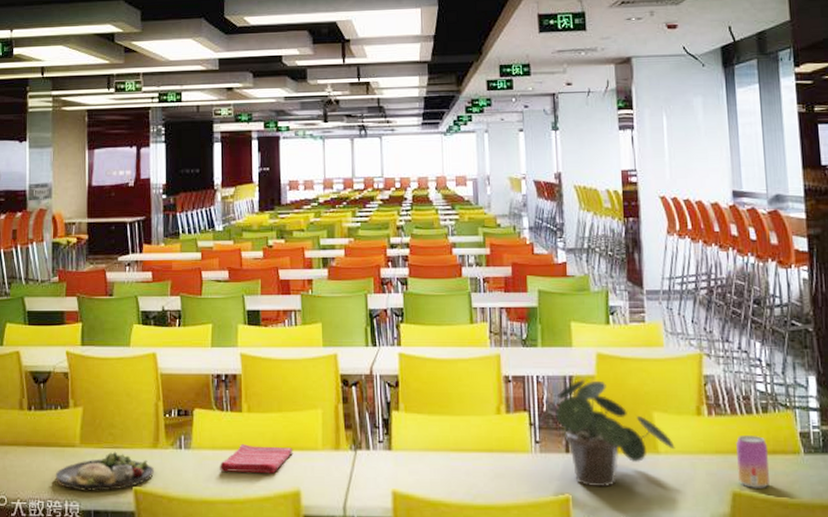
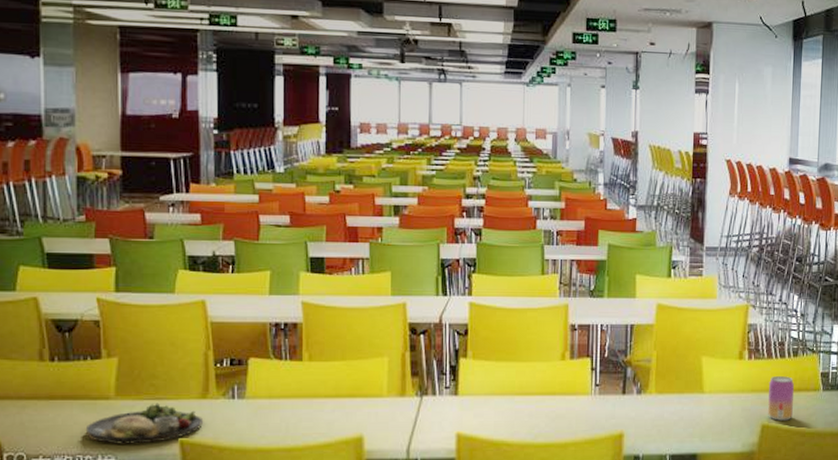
dish towel: present [219,444,293,474] -> none [276,393,357,421]
potted plant: present [532,379,675,488] -> none [593,327,718,424]

